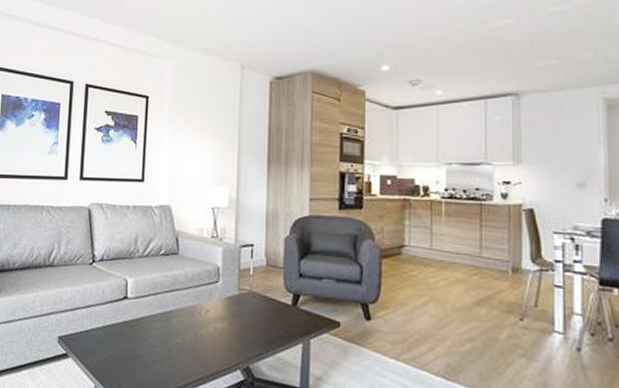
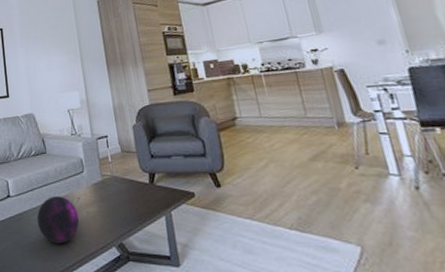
decorative orb: none [155,305,205,359] -> present [36,196,80,244]

